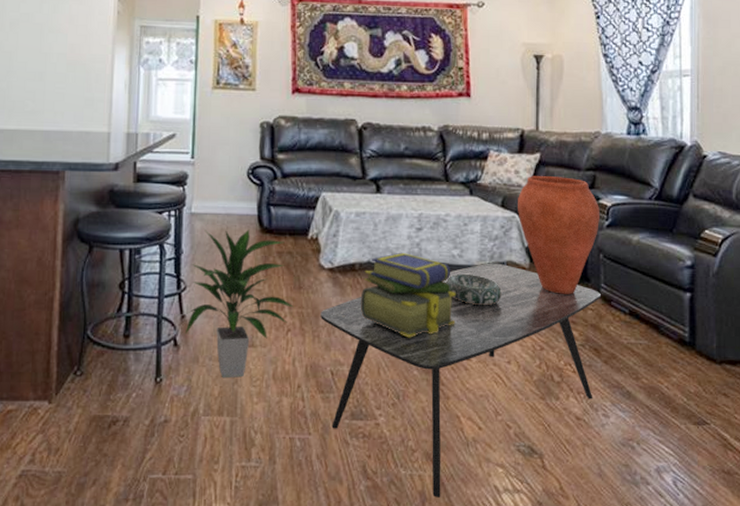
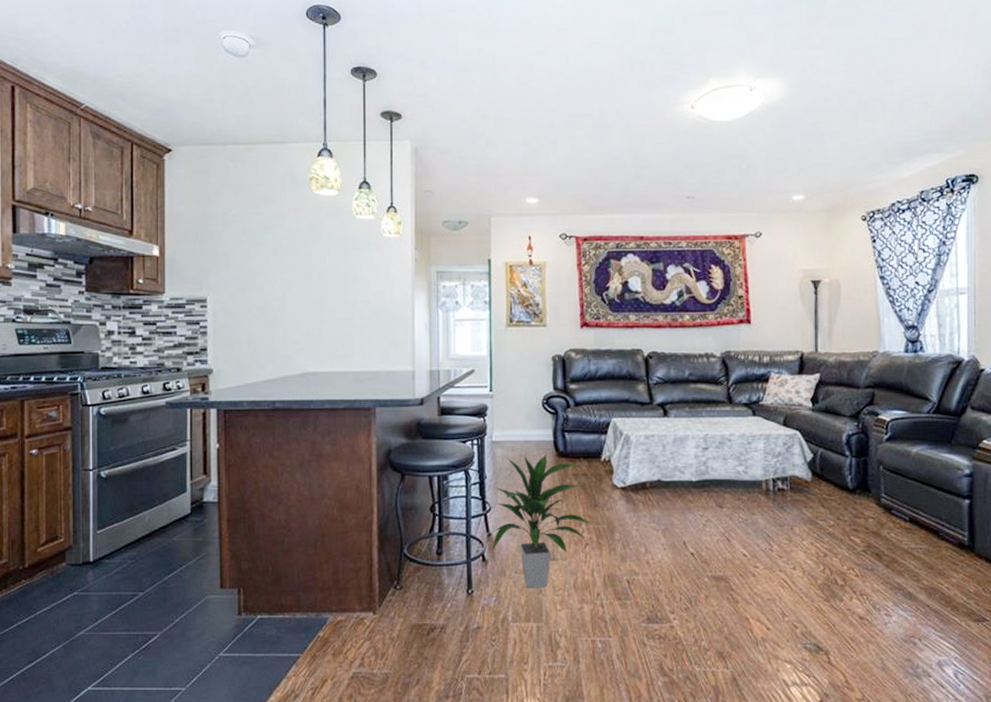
coffee table: present [321,263,601,498] -> none [616,478,881,691]
stack of books: present [360,252,456,338] -> none [652,470,742,549]
decorative bowl: present [446,274,502,306] -> none [733,489,786,518]
vase: present [518,176,599,294] -> none [799,395,879,505]

